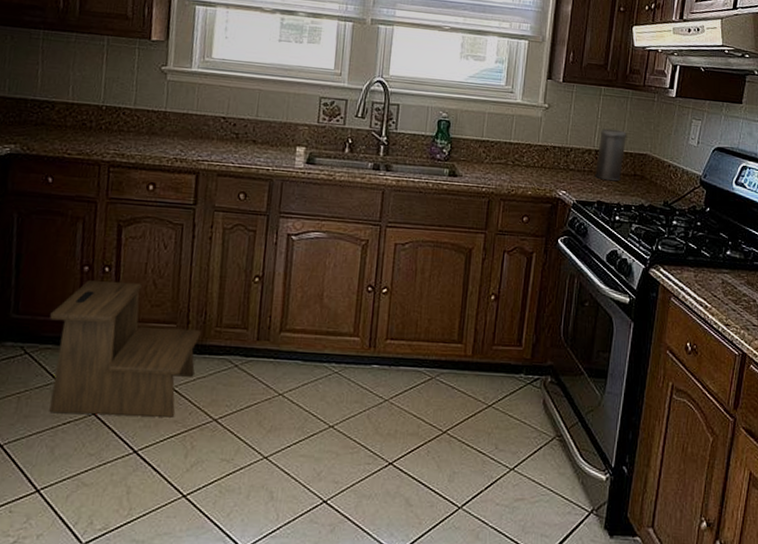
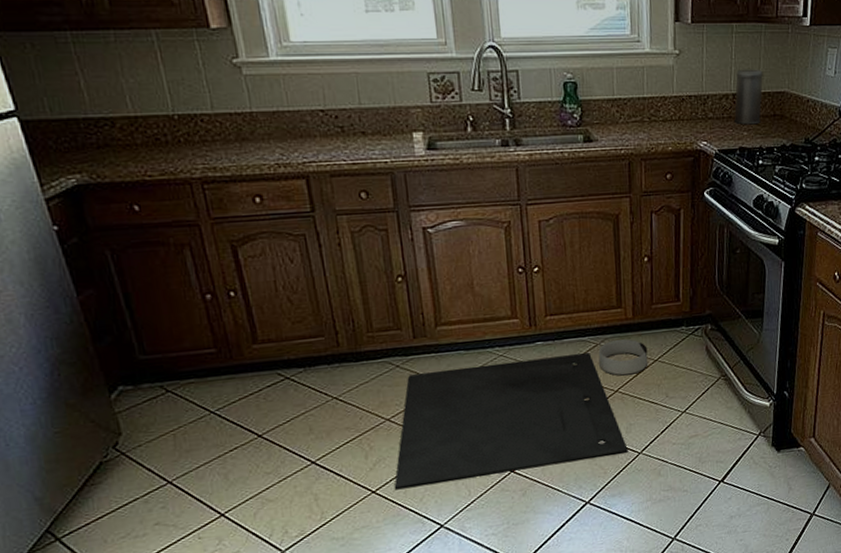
step stool: present [49,280,201,418] -> none [182,302,356,443]
door mat: none [206,377,448,504] -> present [395,353,628,490]
pet bowl: none [431,375,483,417] -> present [598,338,648,376]

